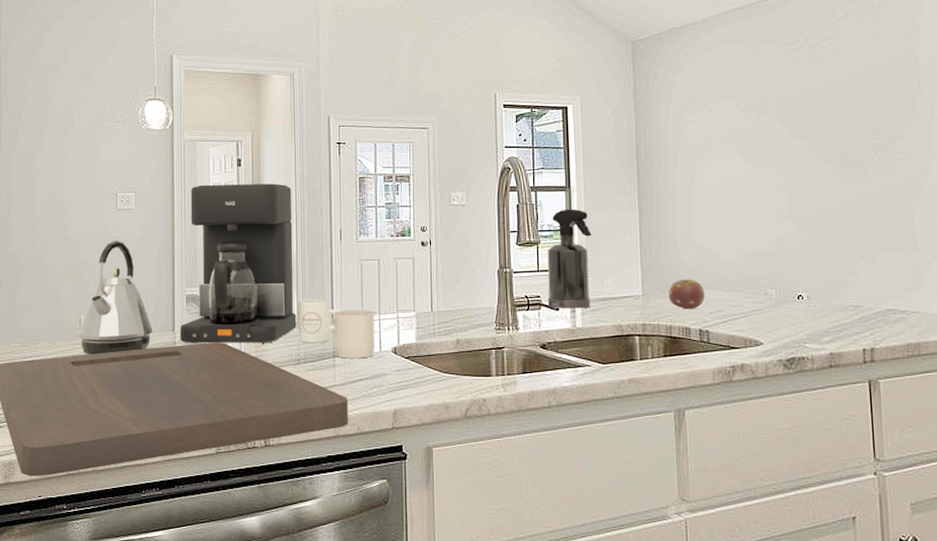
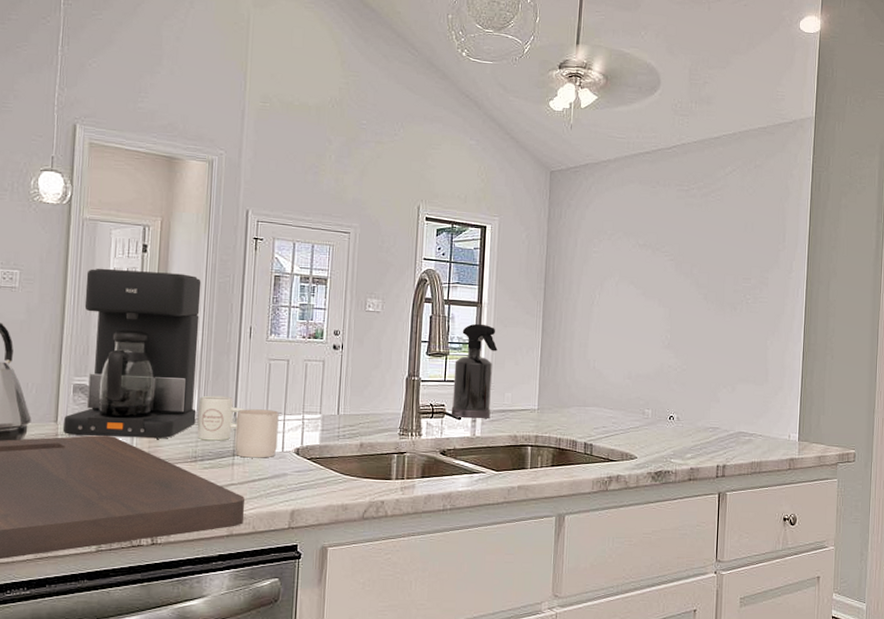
fruit: present [668,279,705,309] -> none [560,396,592,424]

